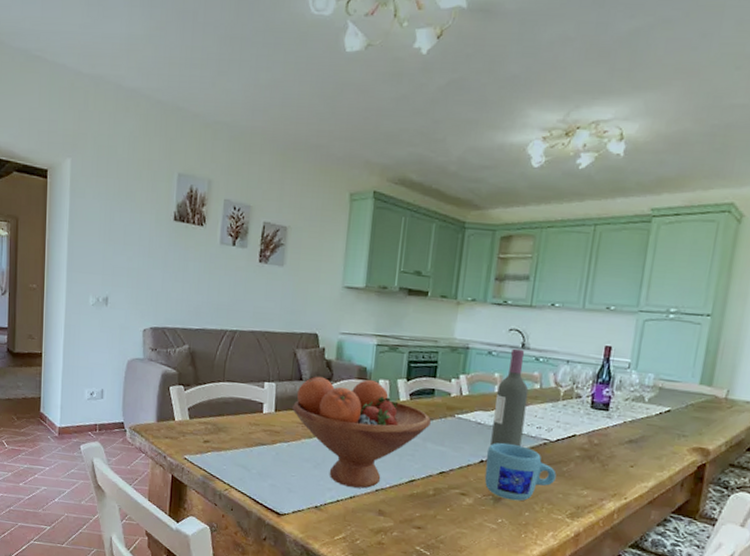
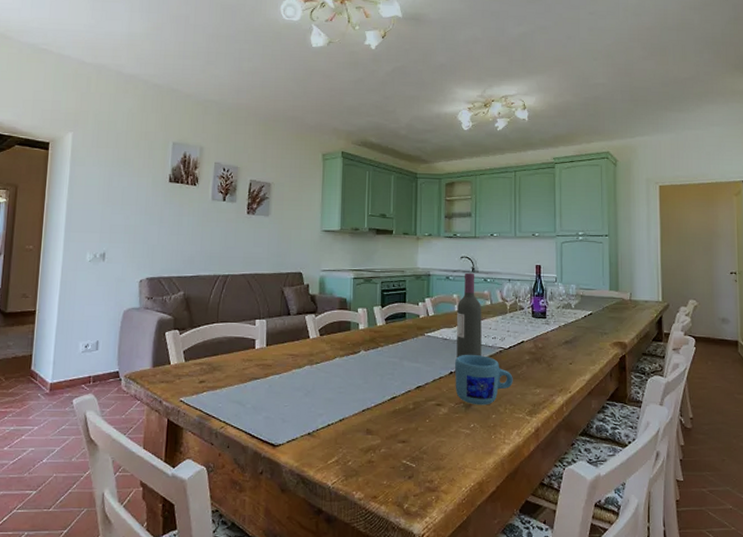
fruit bowl: present [292,376,431,489] -> none [282,310,405,410]

